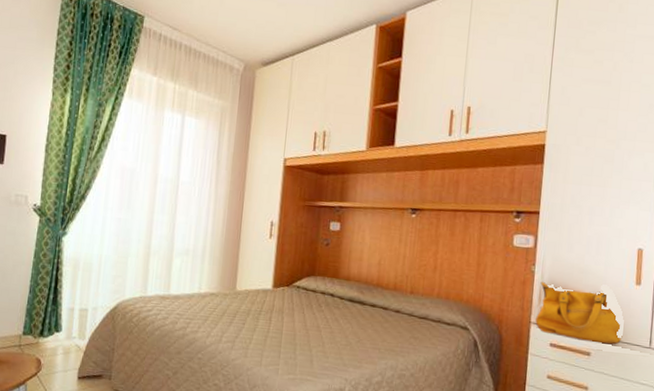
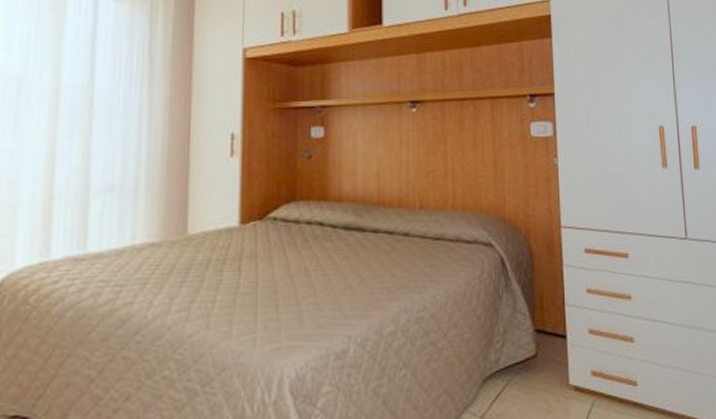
handbag: present [535,281,623,345] -> none [565,175,658,242]

